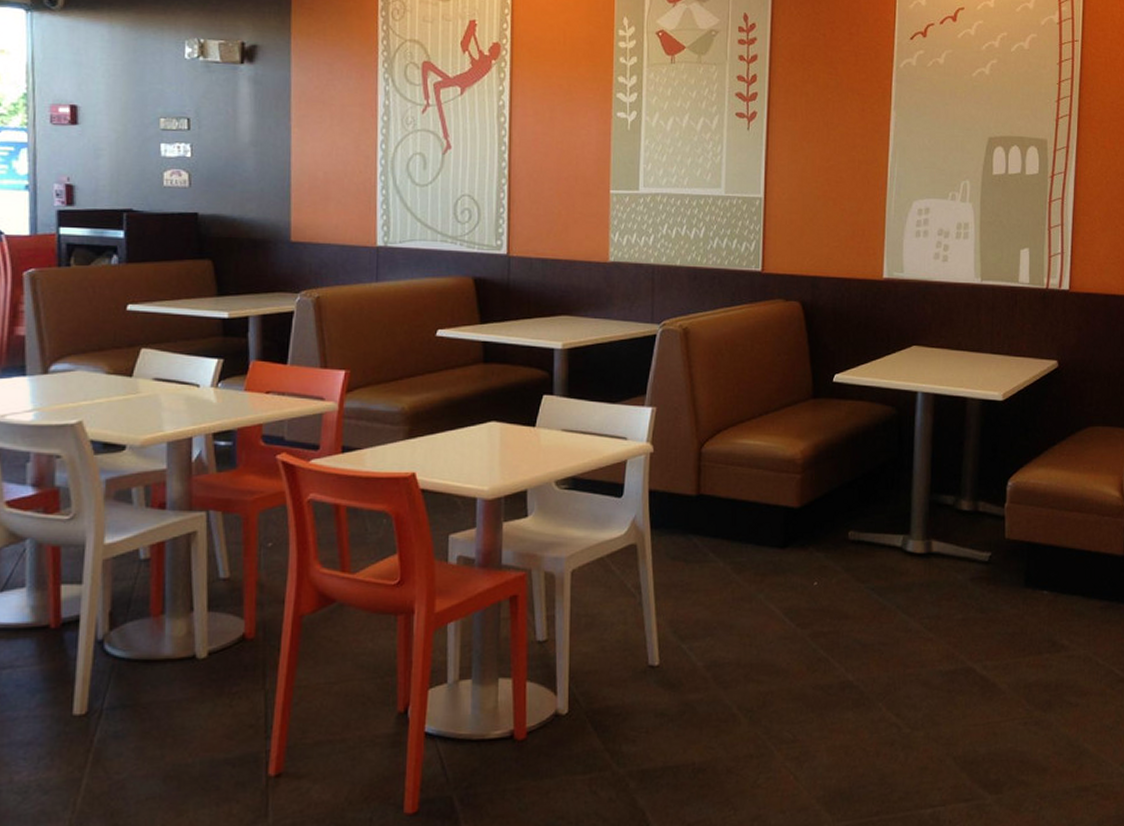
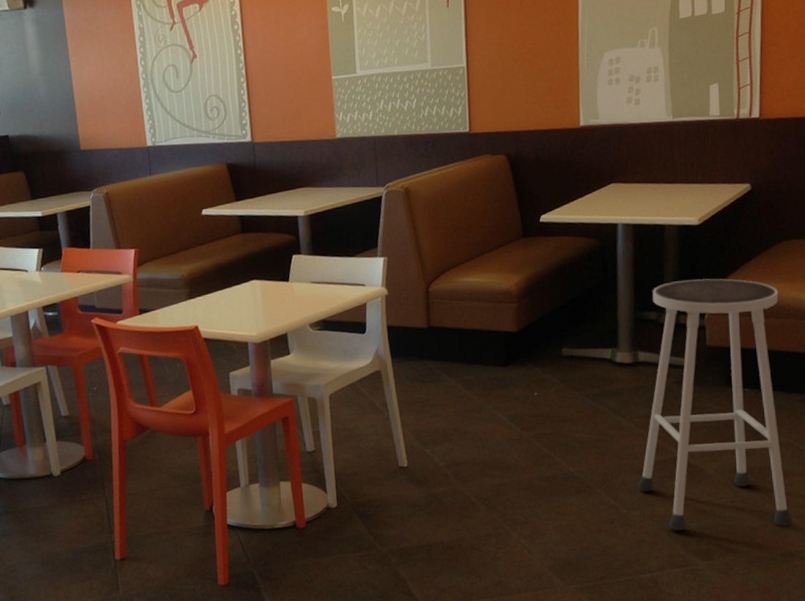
stool: none [923,462,1088,757] -> present [637,278,793,531]

